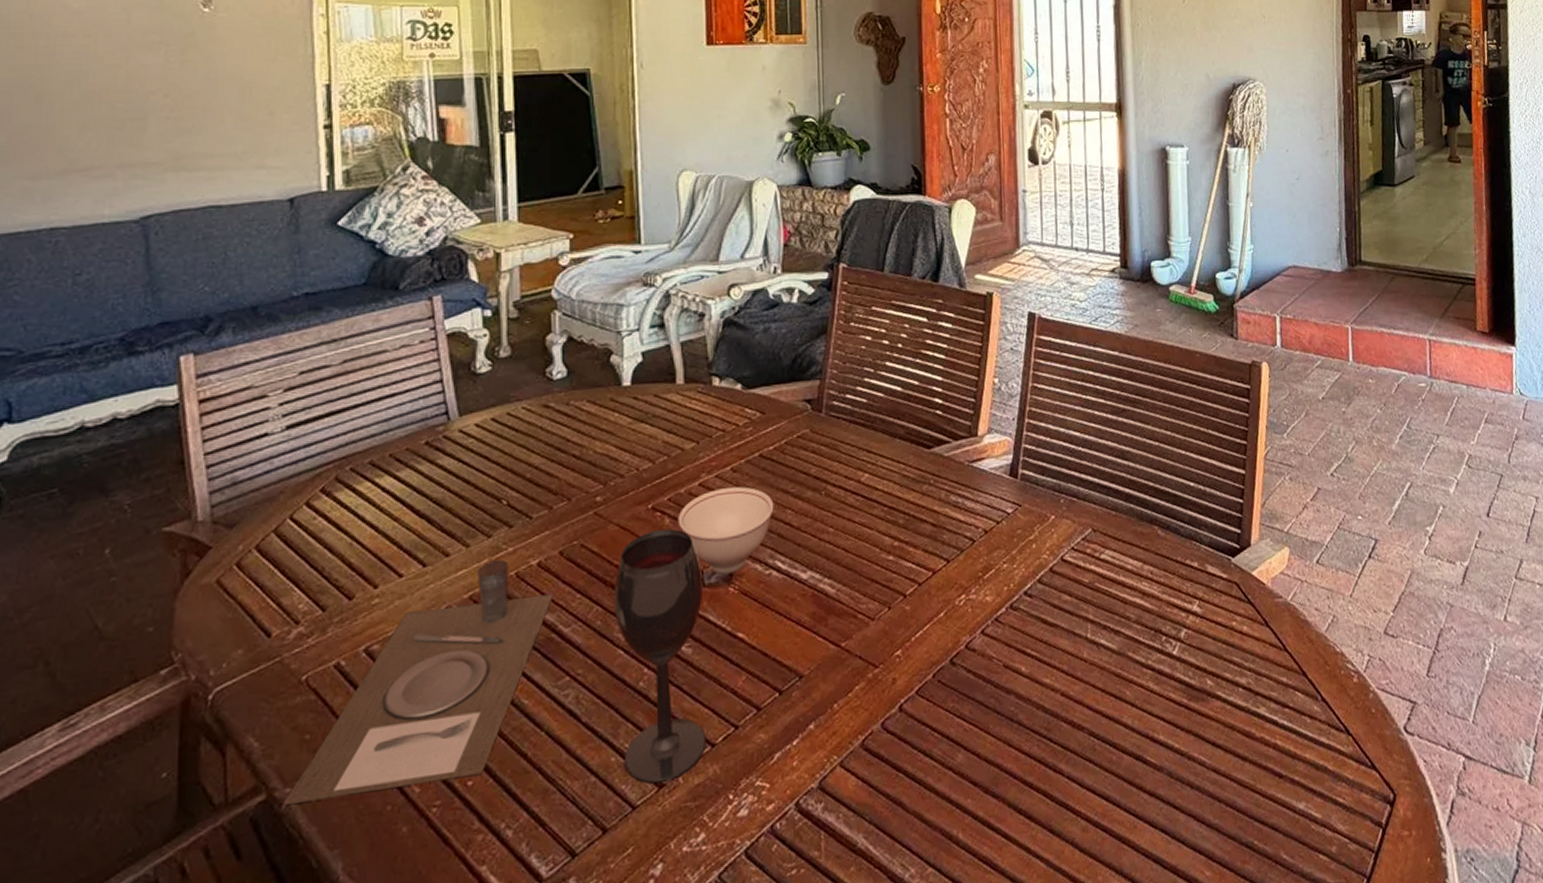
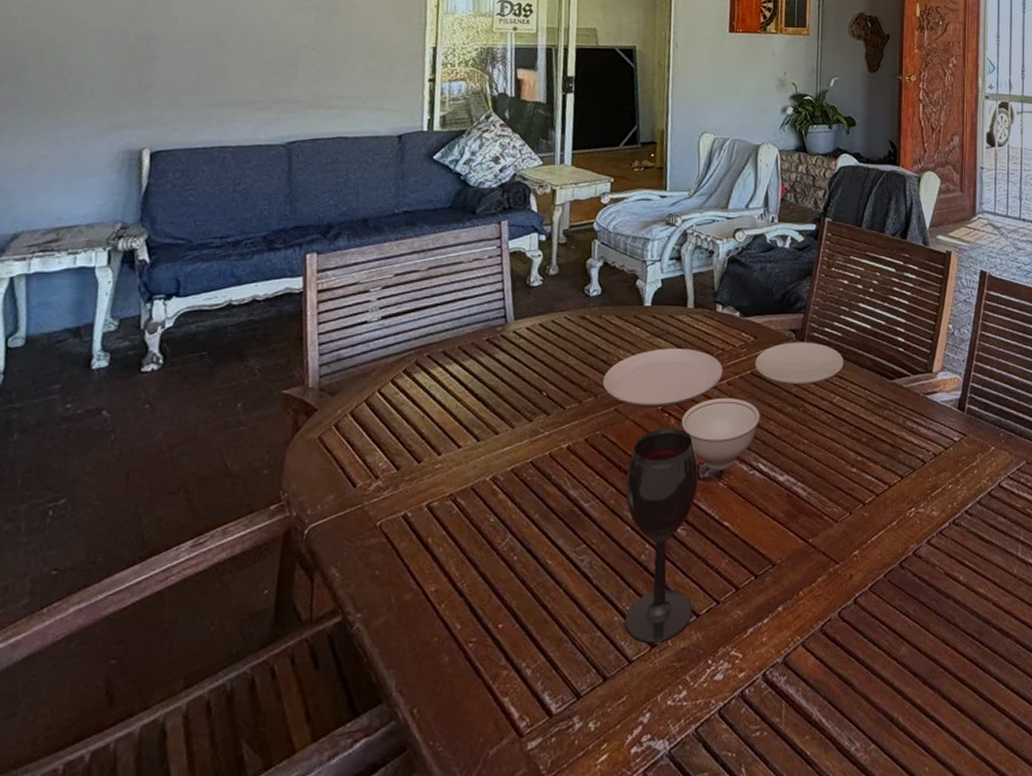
place setting: present [283,559,553,805] -> none [354,441,577,627]
plate: none [576,432,726,508] -> present [602,348,723,407]
plate: none [764,412,871,465] -> present [755,342,844,385]

